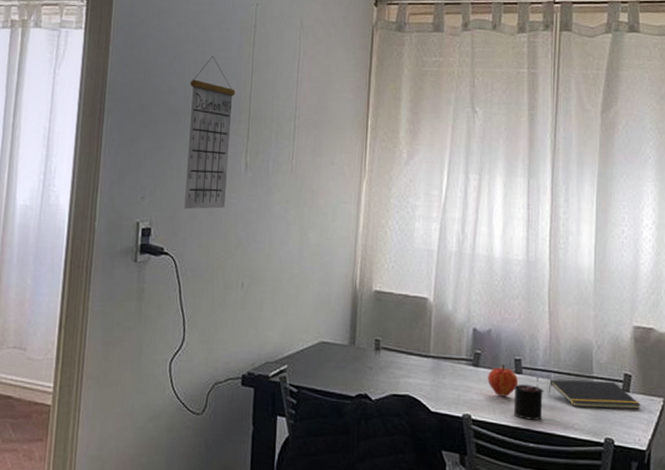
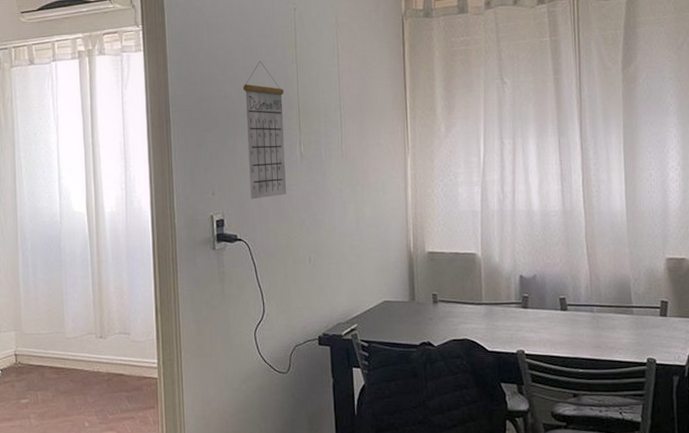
fruit: present [488,364,519,397] -> none [536,303,565,332]
candle: present [514,377,544,420] -> none [561,312,589,350]
notepad: present [548,379,641,409] -> none [592,309,678,334]

